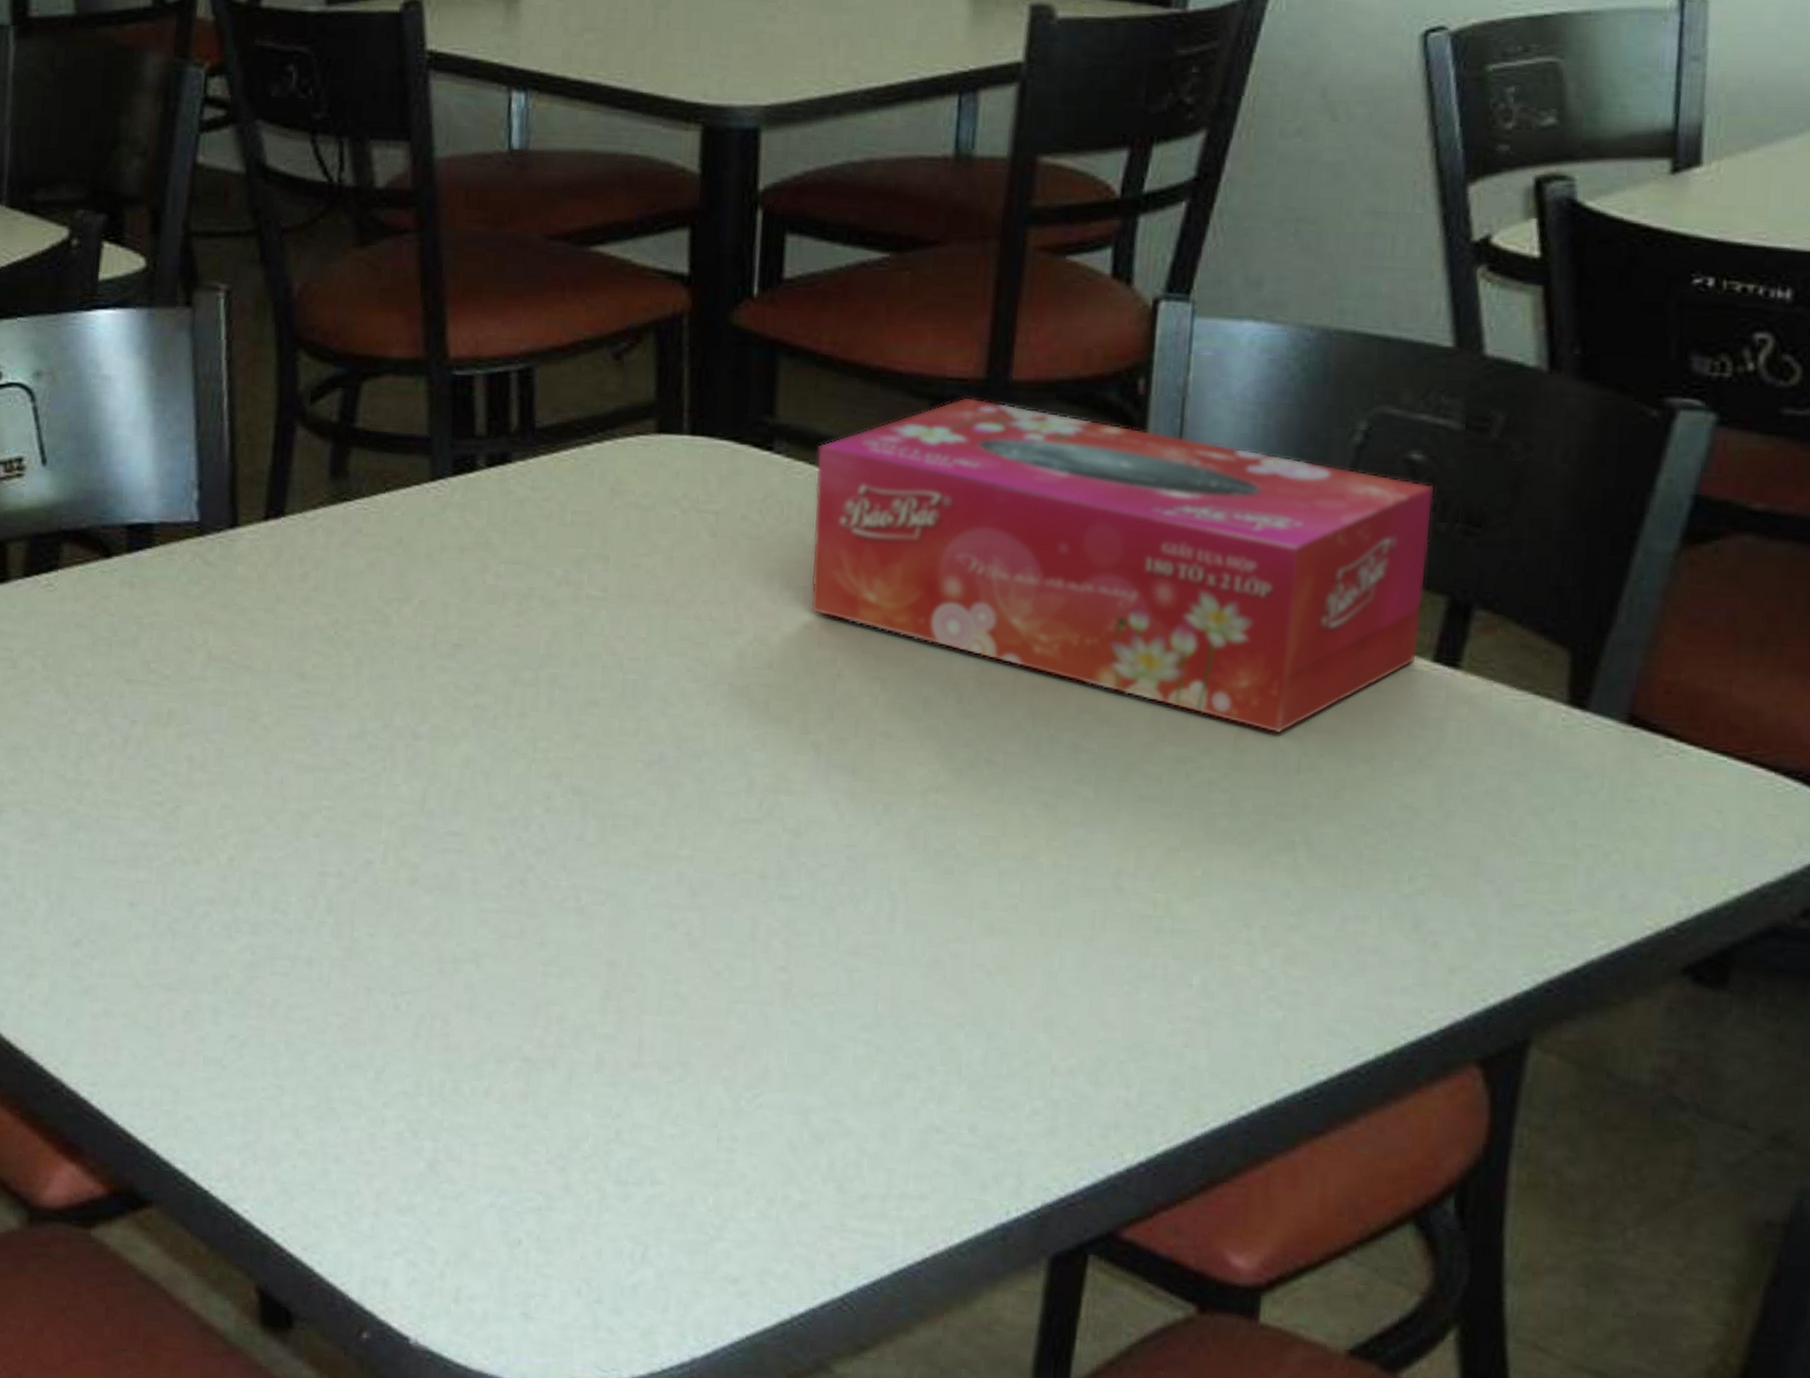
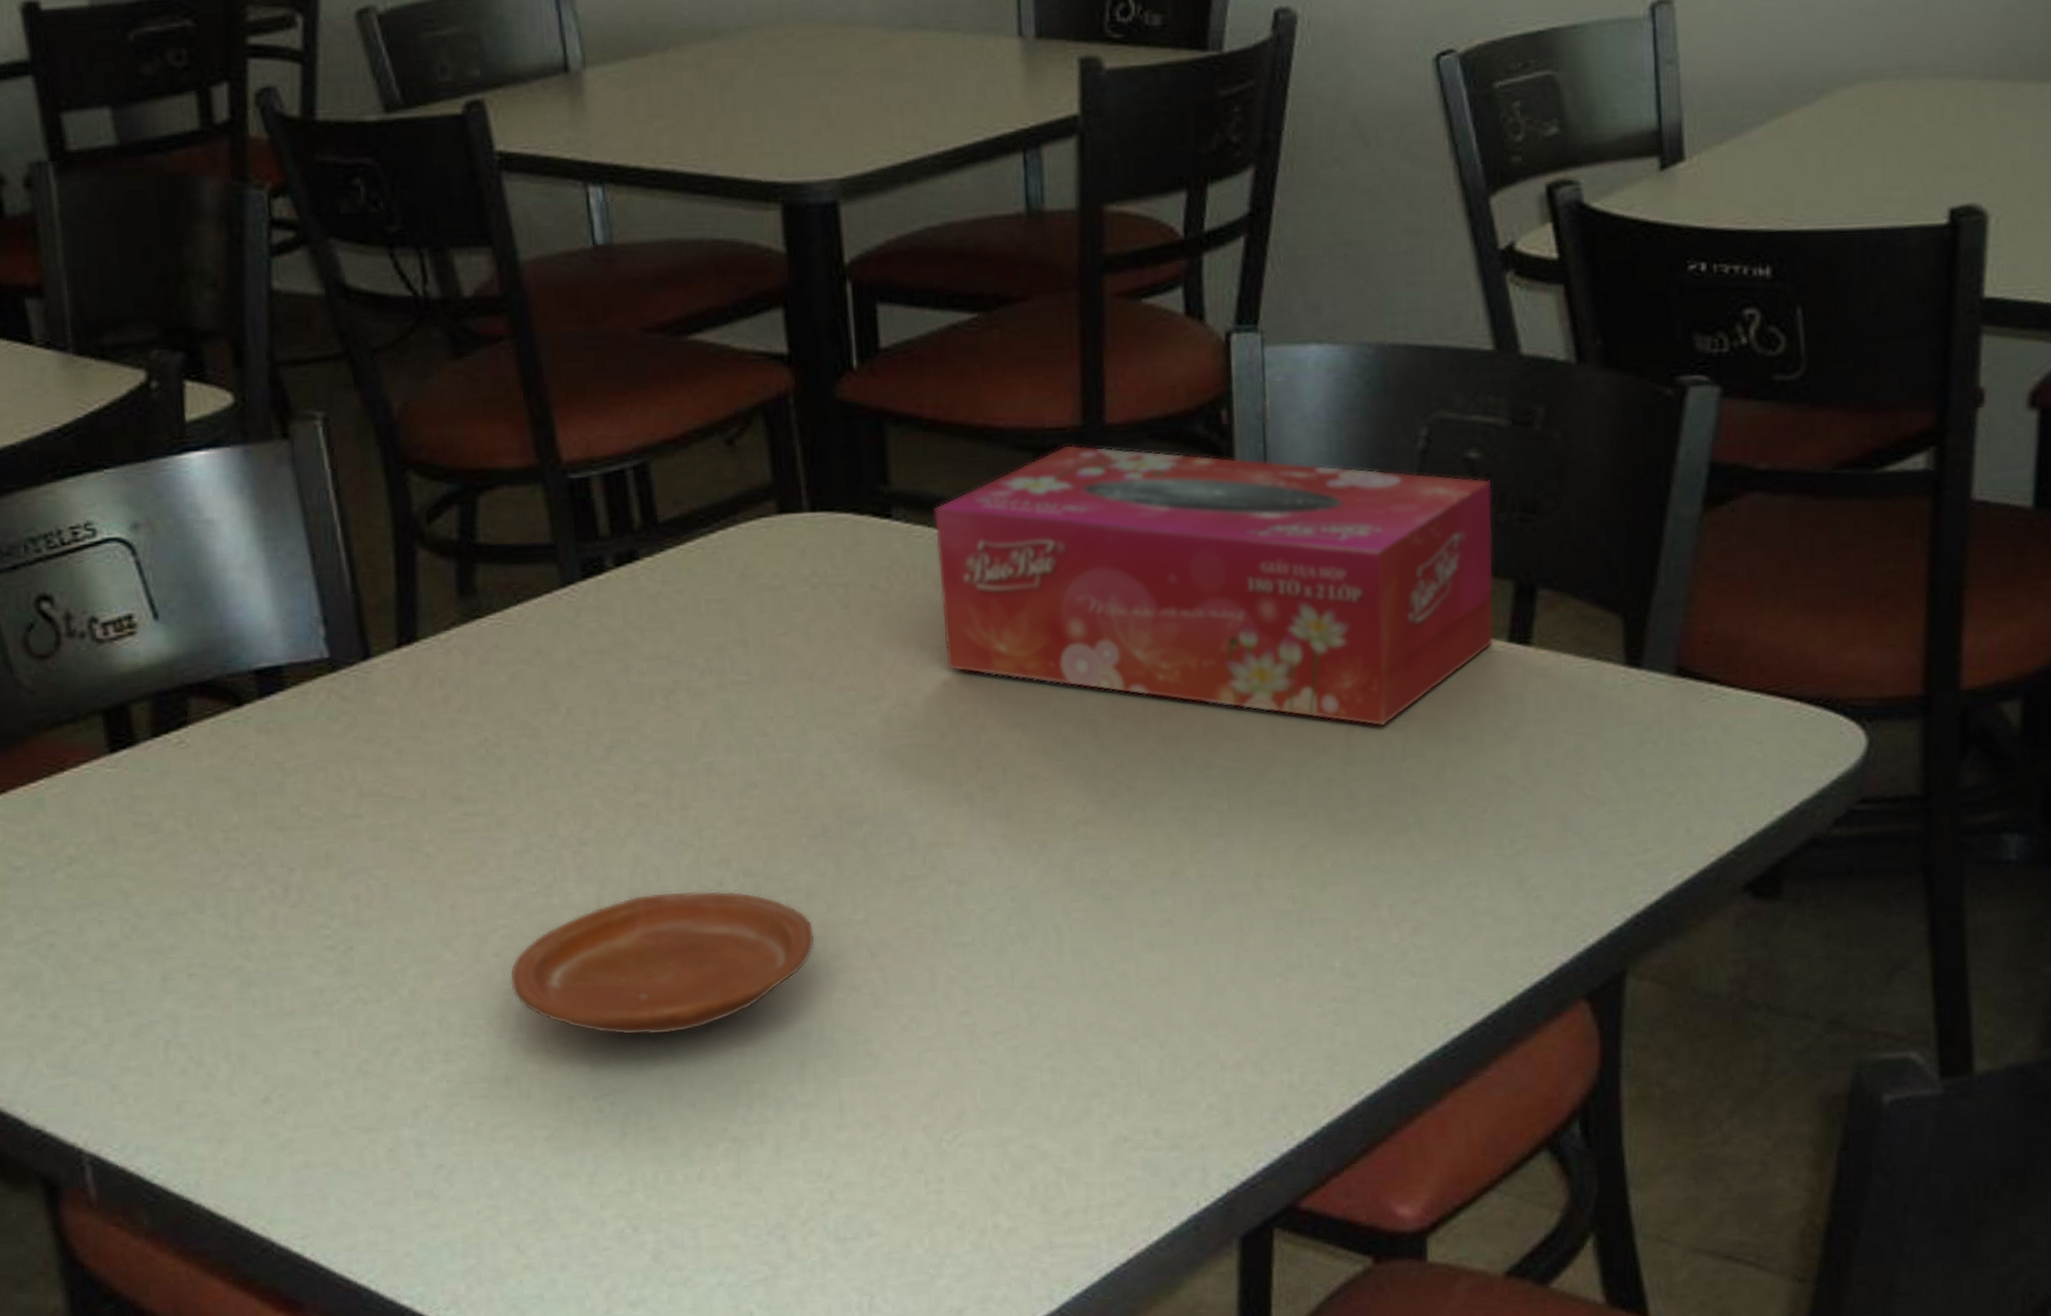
plate: none [325,796,638,942] -> present [509,890,816,1036]

